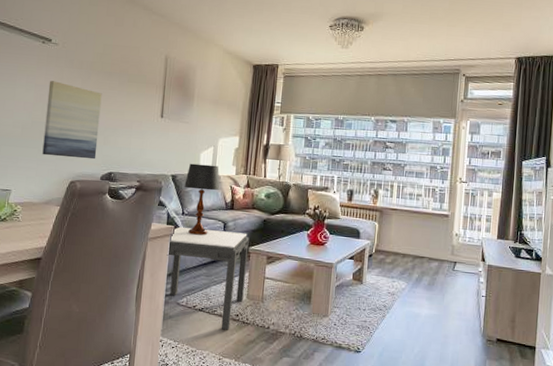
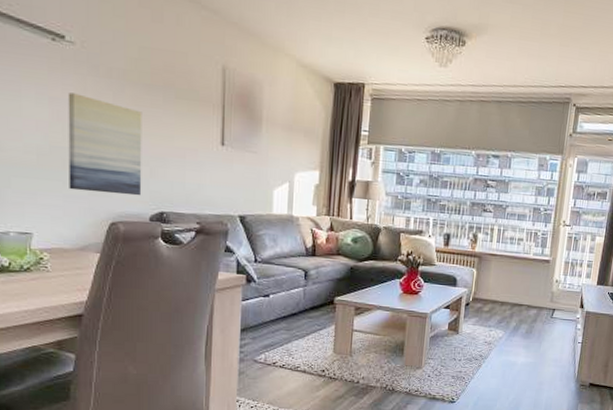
side table: present [166,226,250,330] -> none [238,275,335,387]
table lamp: present [184,163,220,236] -> none [255,202,299,286]

